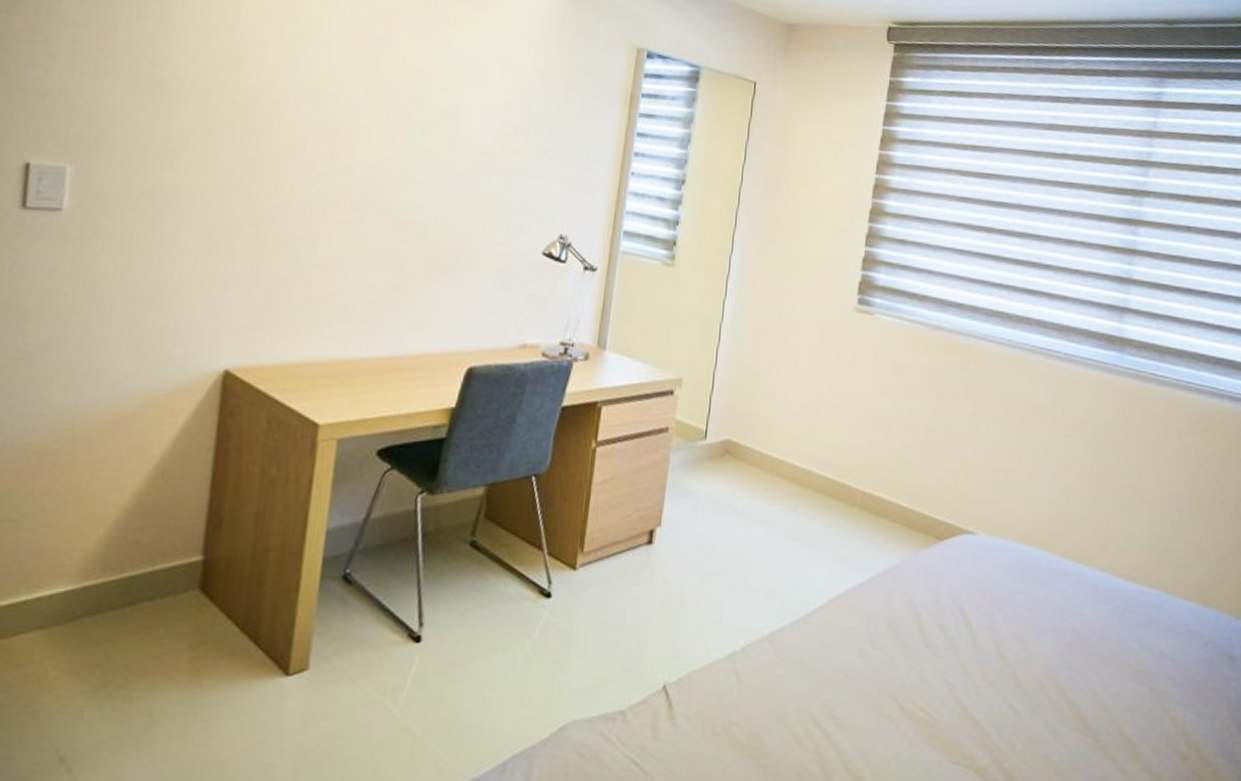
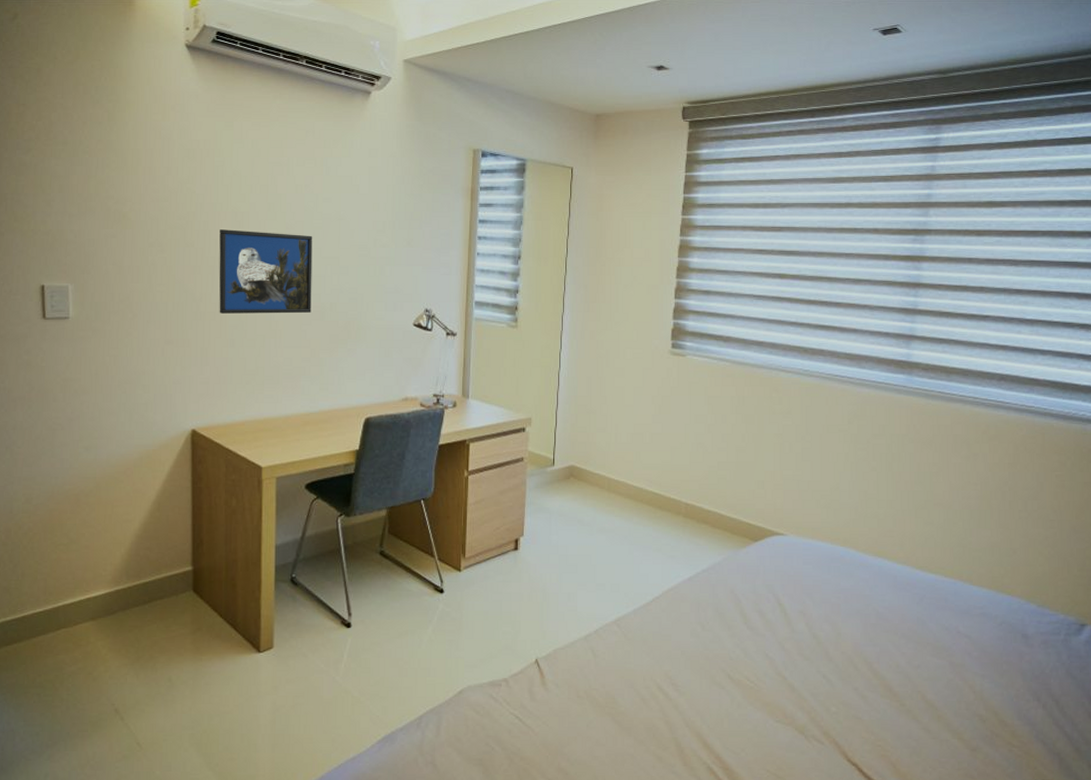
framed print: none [281,113,421,229] -> present [219,229,313,314]

